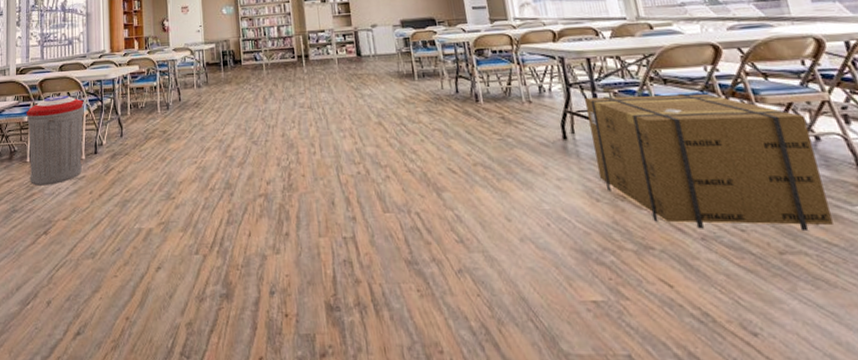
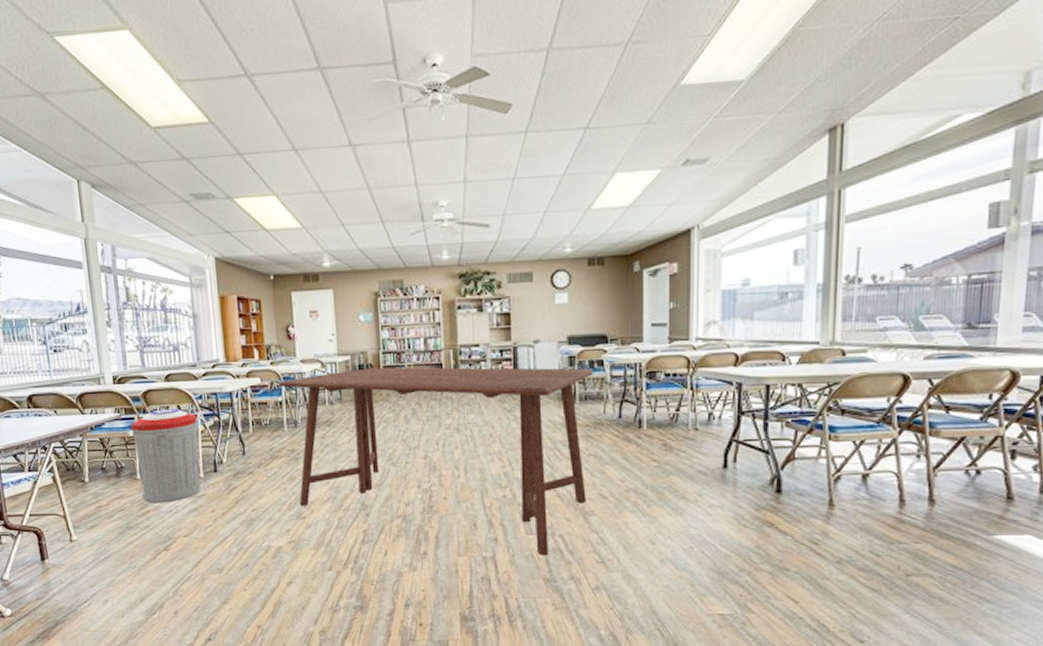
dining table: none [155,48,437,236] -> present [279,367,594,556]
cardboard box: present [585,93,833,232] -> none [751,424,974,557]

